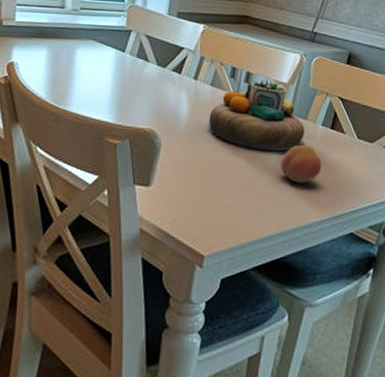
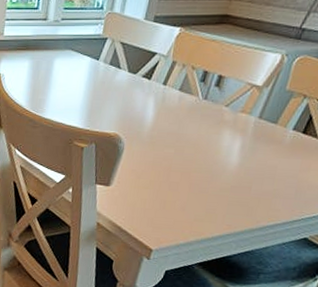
decorative bowl: present [209,79,305,152] -> none [172,82,273,156]
fruit: present [281,145,322,183] -> none [240,150,286,188]

